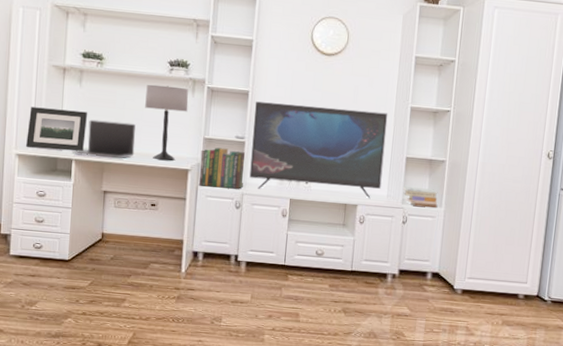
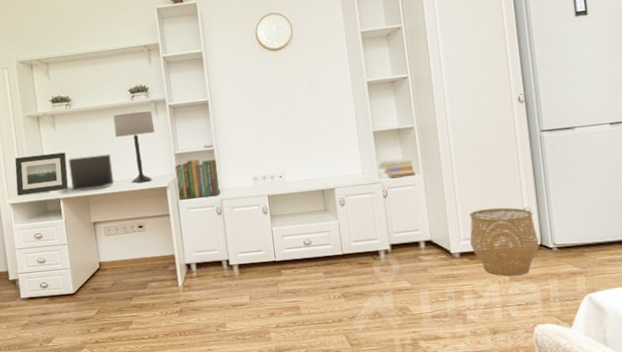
television: present [249,101,388,199] -> none [215,92,354,192]
basket: none [473,252,537,321] -> present [469,206,539,277]

